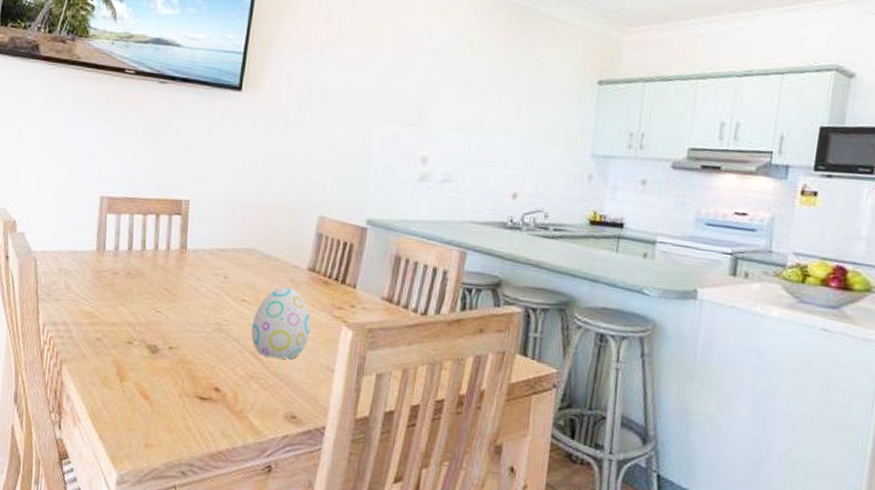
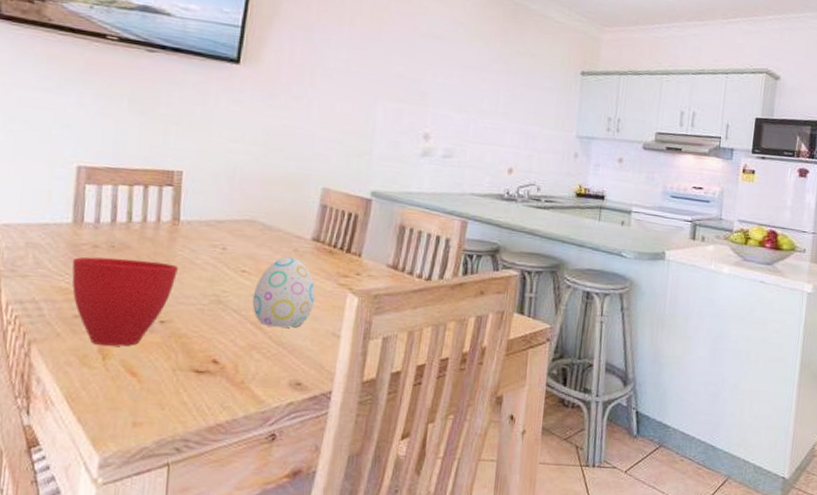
cup: none [95,283,185,370] -> present [72,256,178,347]

